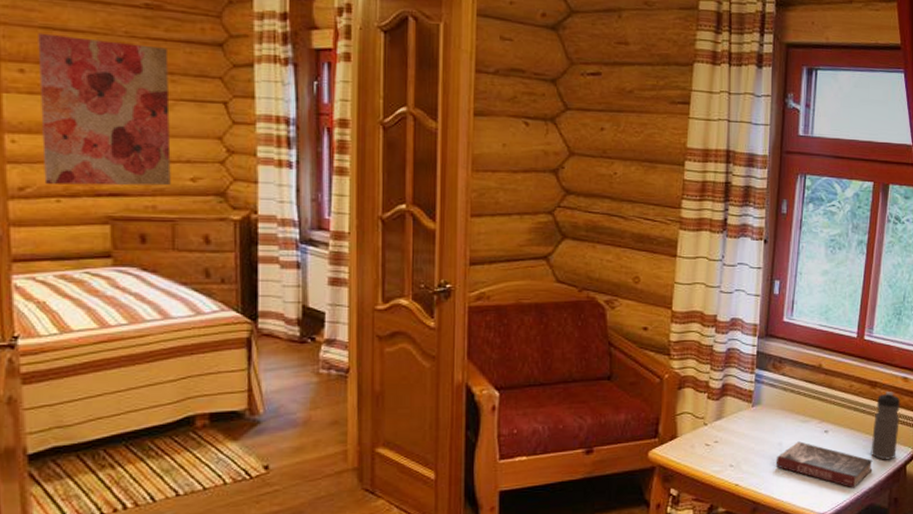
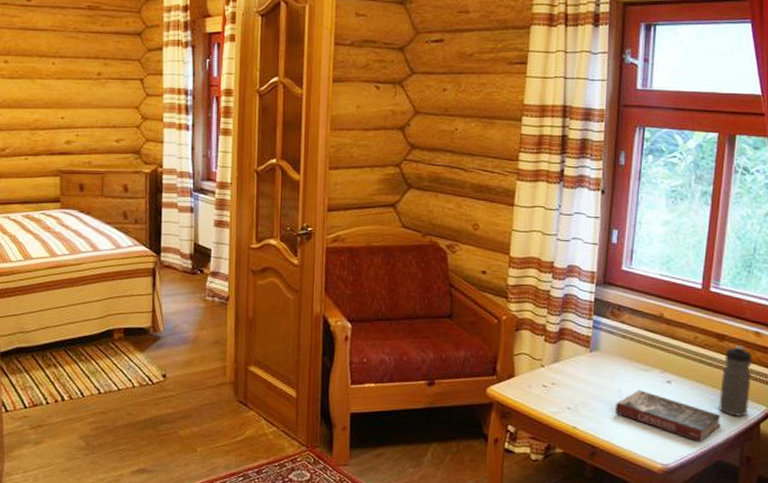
wall art: present [38,33,171,186] -> none [17,33,103,147]

